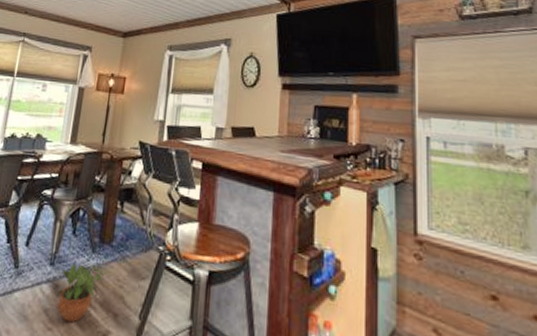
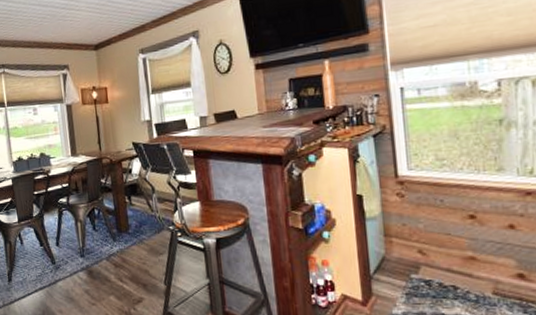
potted plant: present [55,264,105,323] -> none [92,251,129,297]

